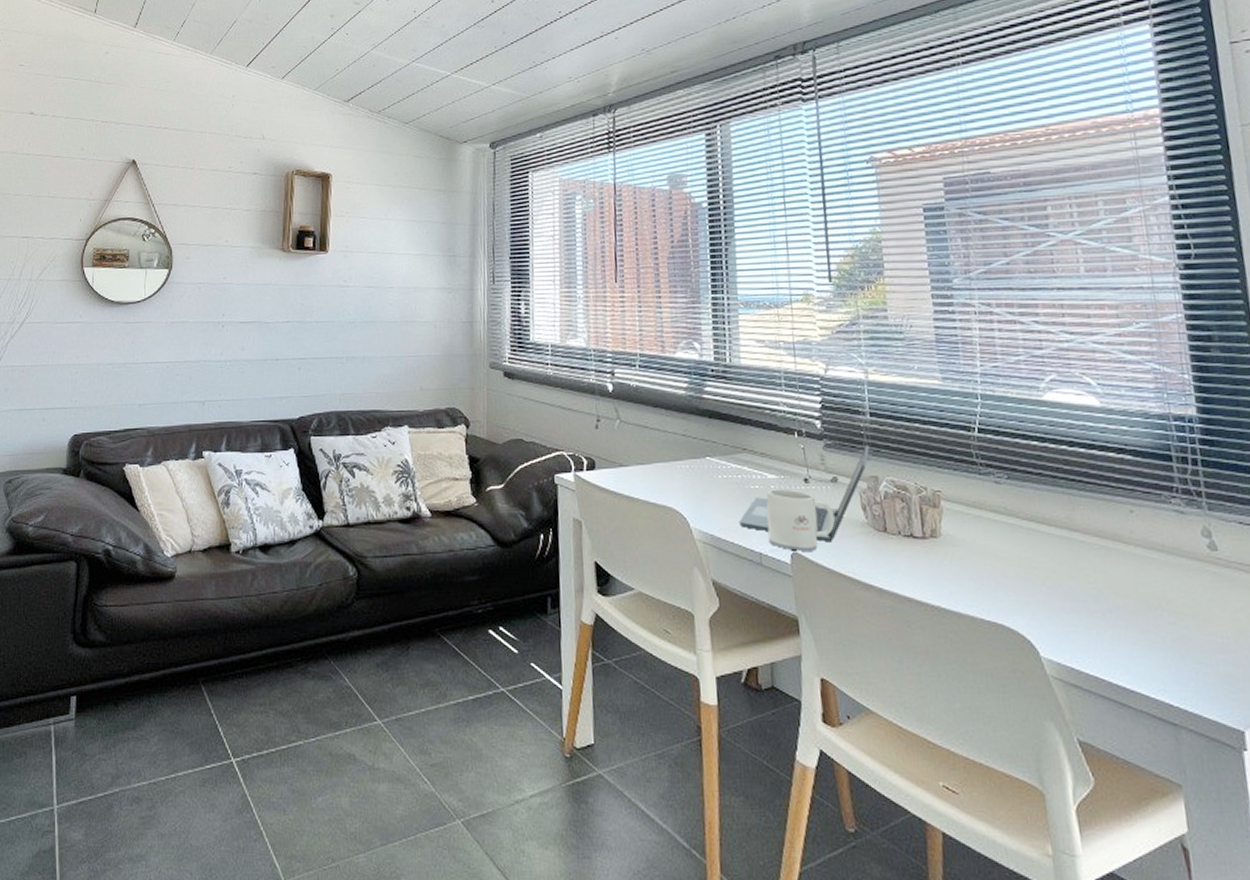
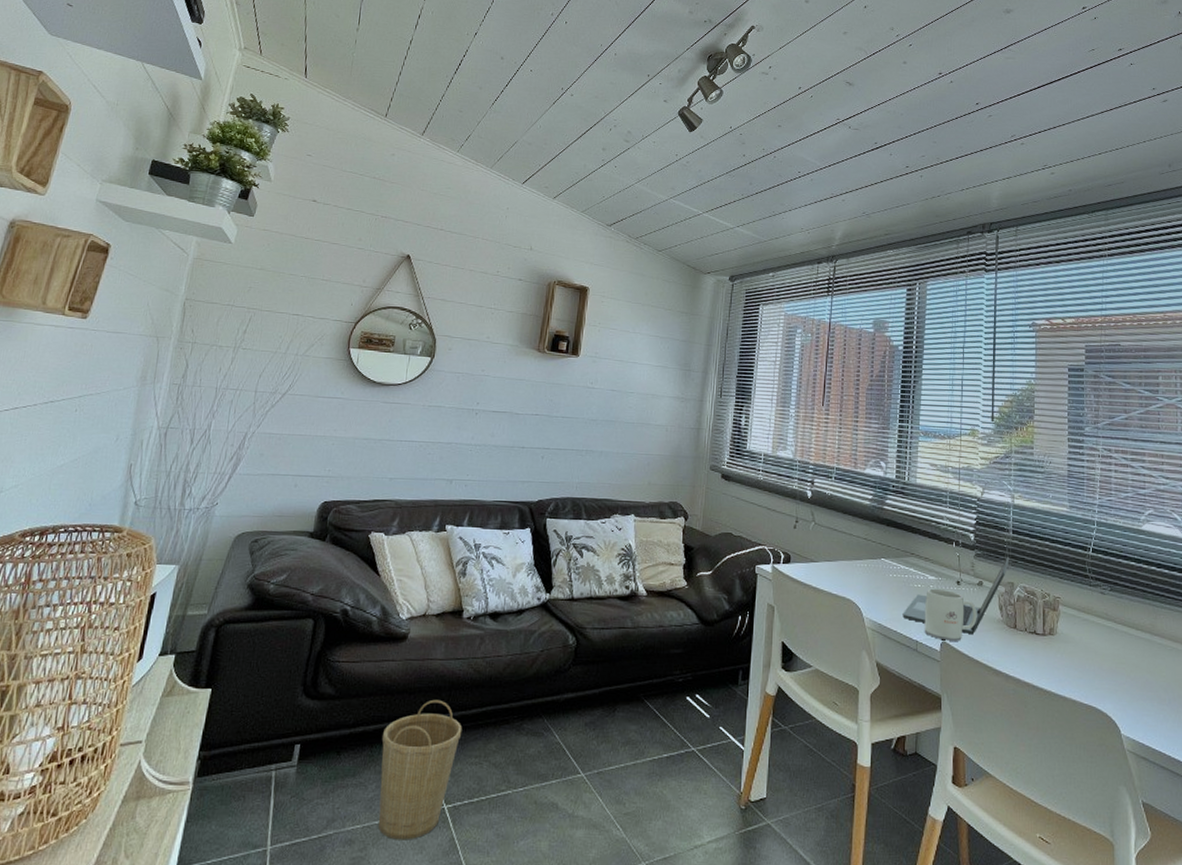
basket: none [159,643,243,798] -> present [378,699,462,840]

